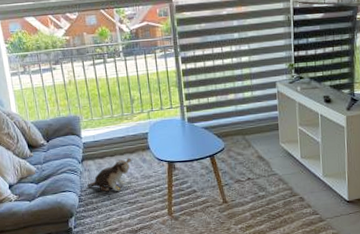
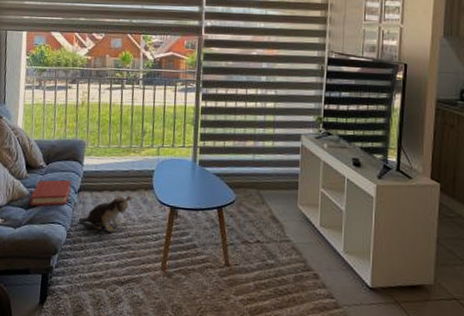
hardback book: none [38,152,75,181] -> present [30,180,72,207]

